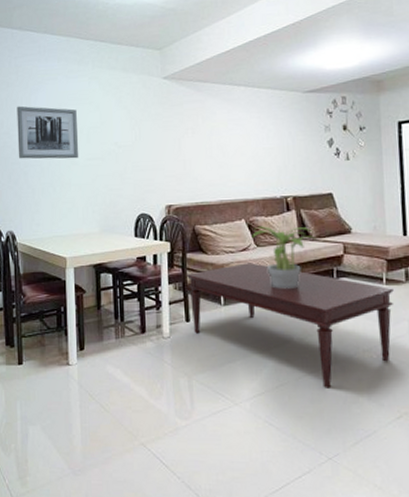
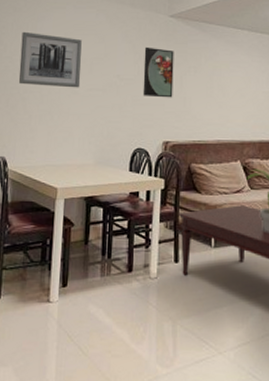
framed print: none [140,111,172,162] -> present [142,47,174,98]

